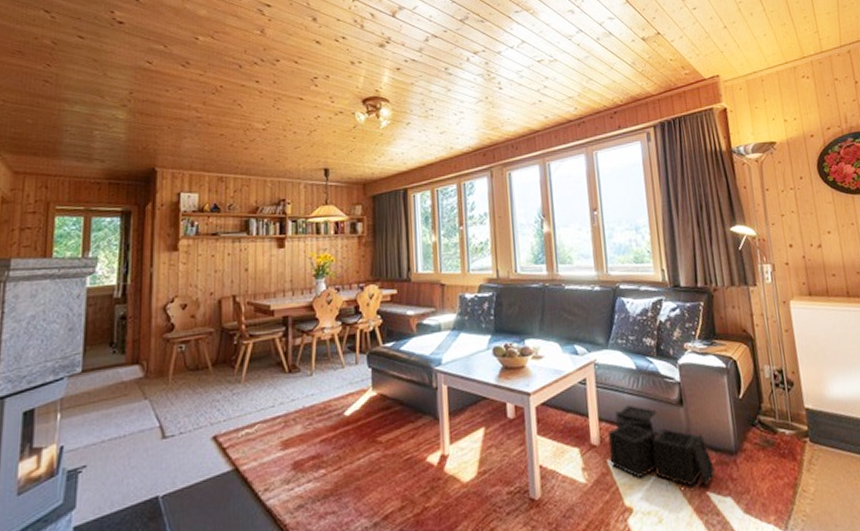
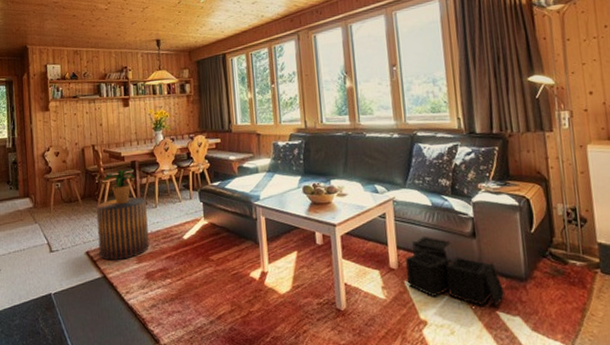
stool: none [231,362,300,447] -> present [96,197,150,261]
potted plant: none [244,326,288,372] -> present [103,169,136,205]

